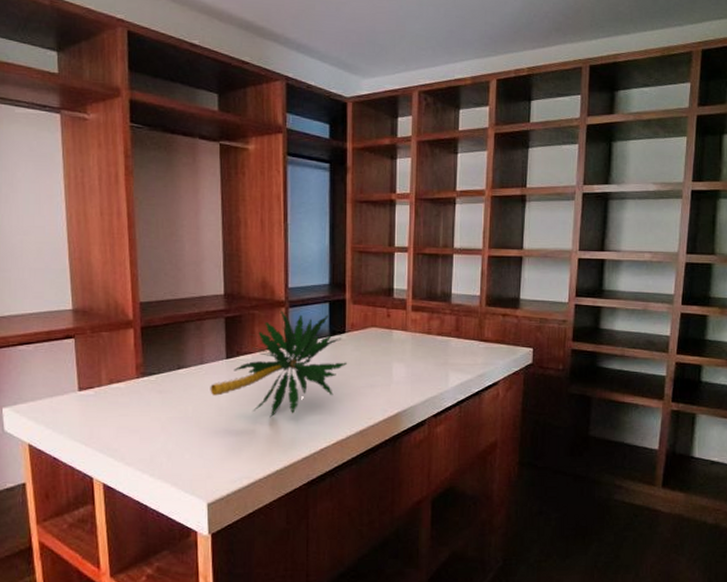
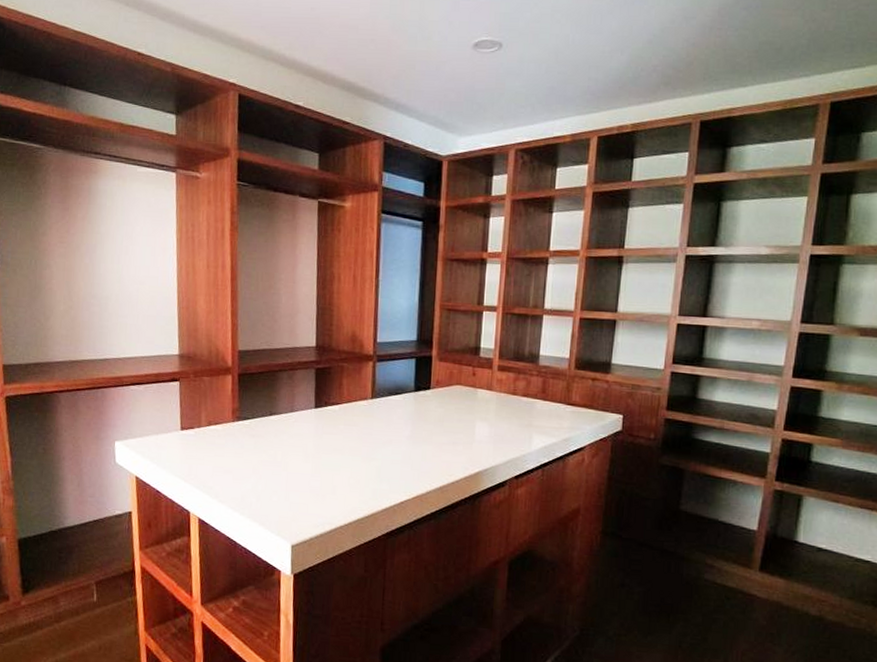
plant: present [210,310,348,418] -> none [298,364,431,468]

